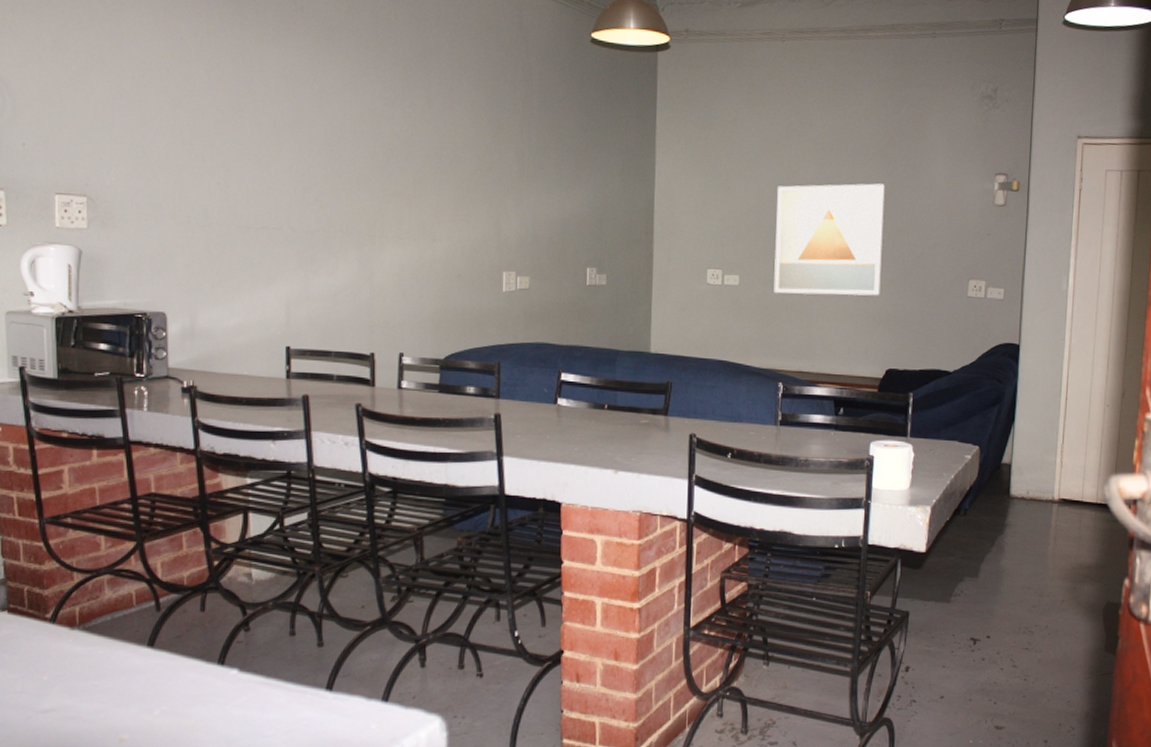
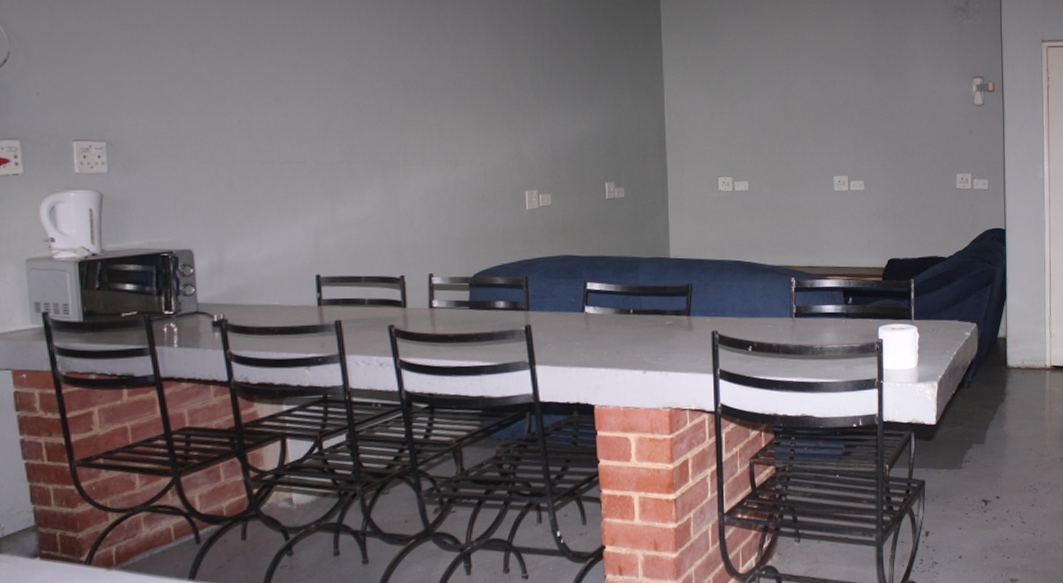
wall art: present [773,183,885,296] -> none [778,91,878,196]

